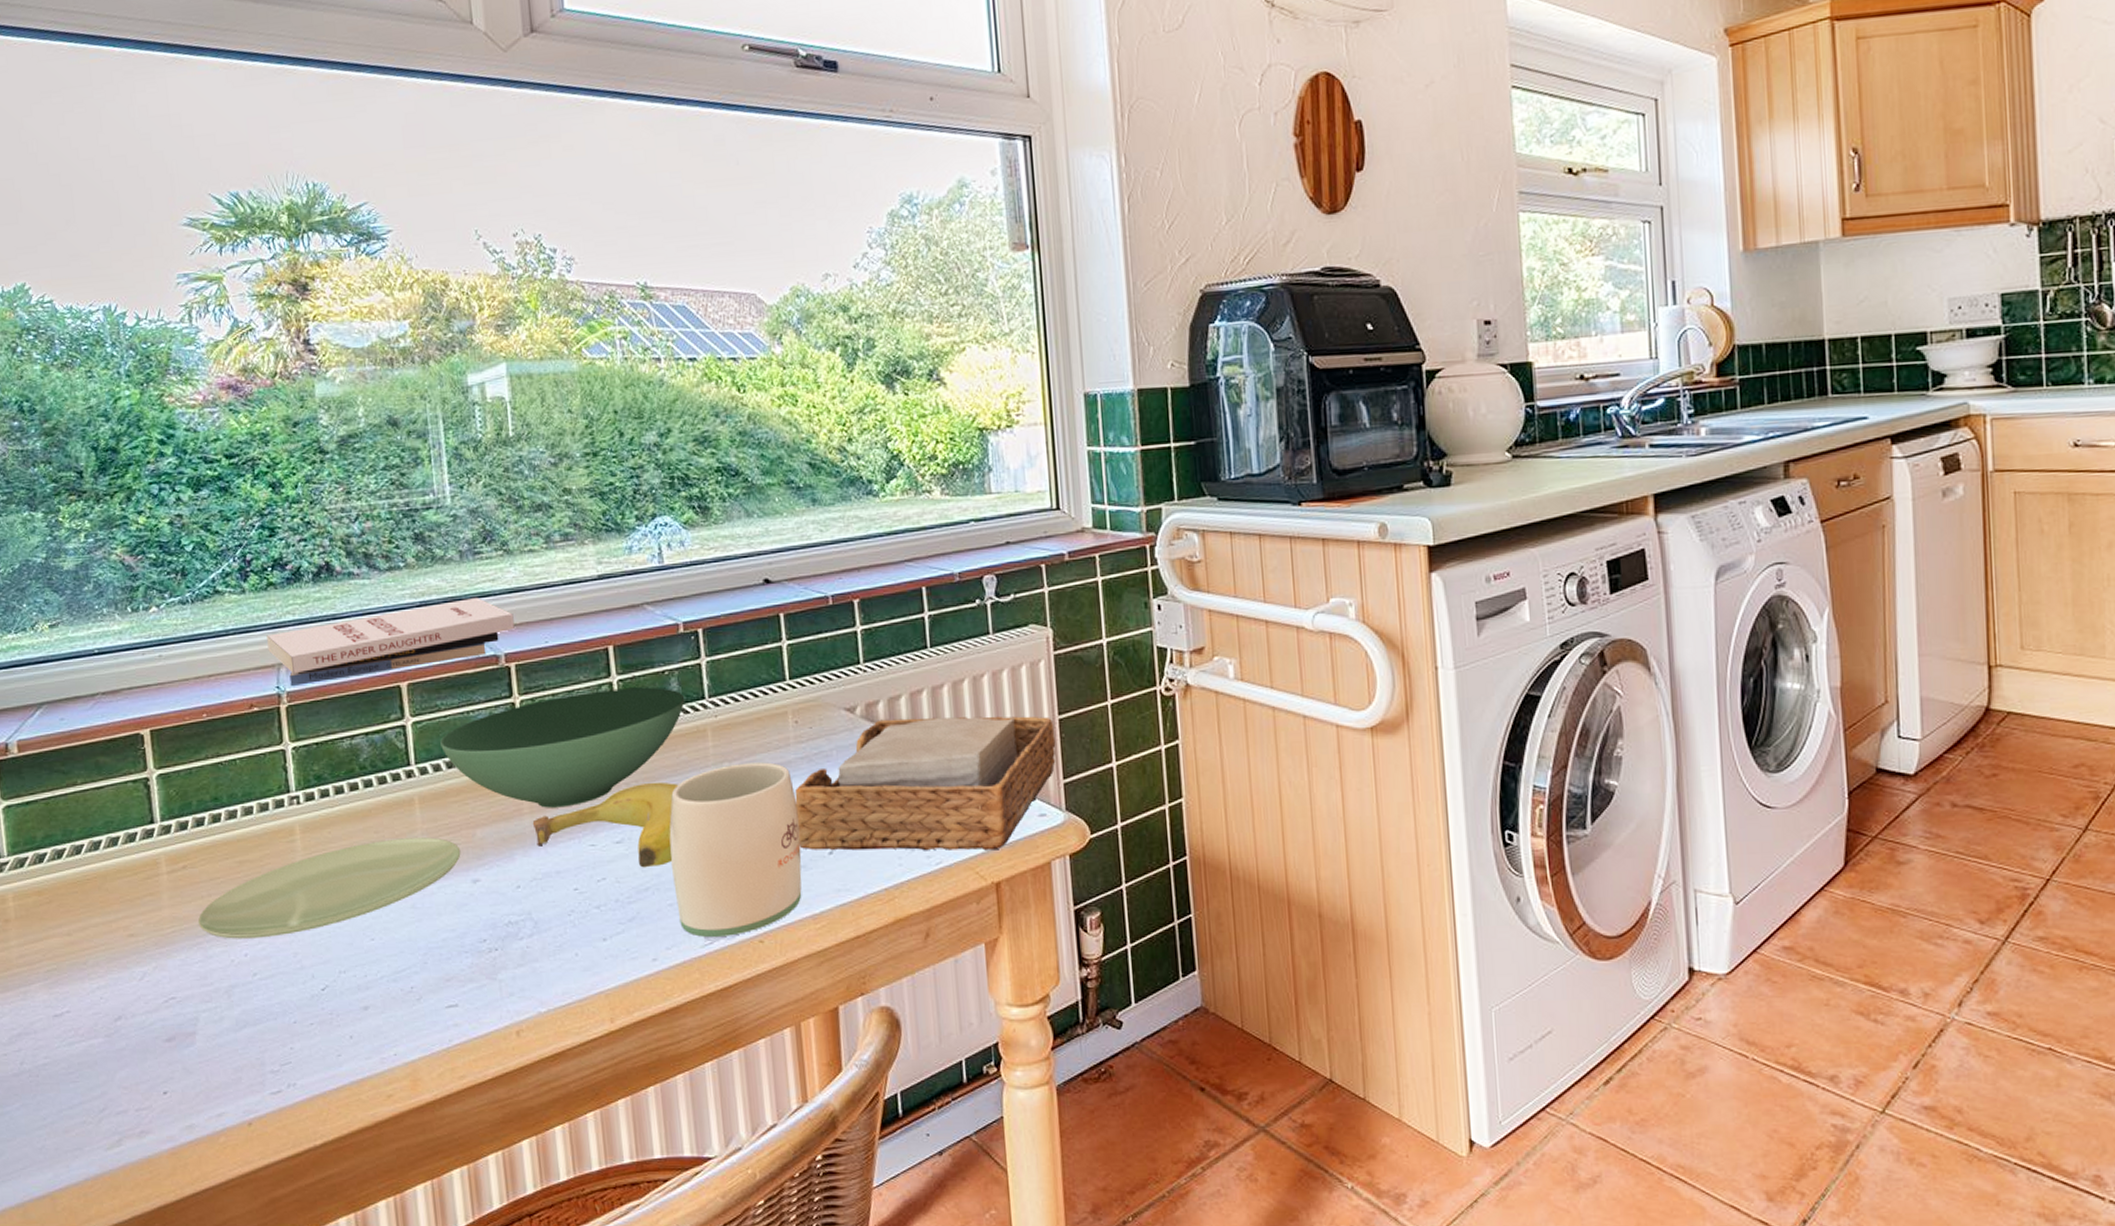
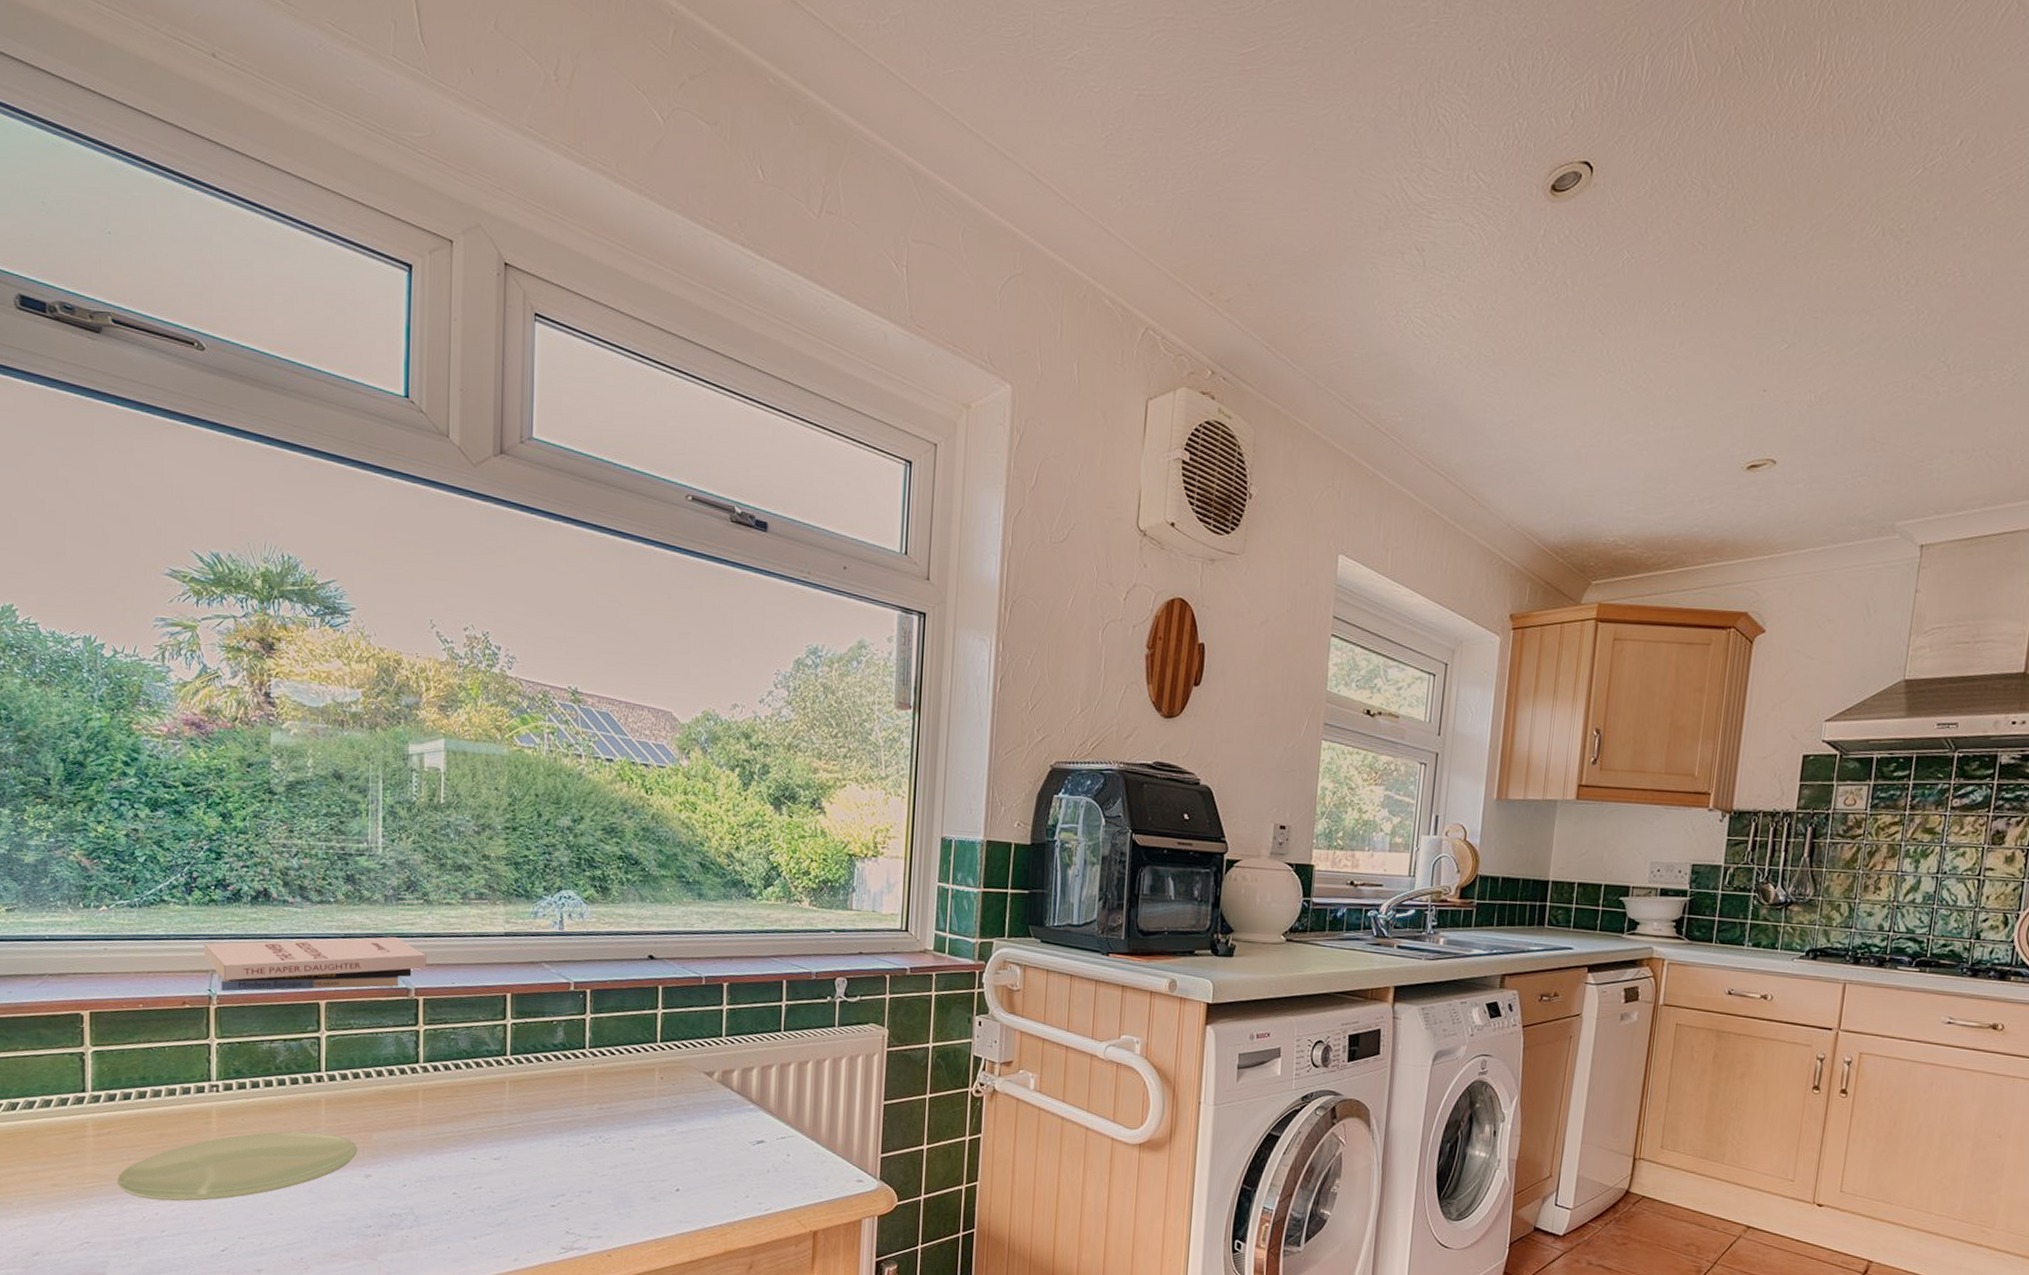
bowl: present [440,688,685,808] -> none [350,1030,568,1124]
fruit: present [532,782,679,868] -> none [423,1112,554,1183]
mug: present [669,762,802,938] -> none [539,1106,655,1248]
napkin holder: present [795,716,1056,851] -> none [651,1085,880,1205]

